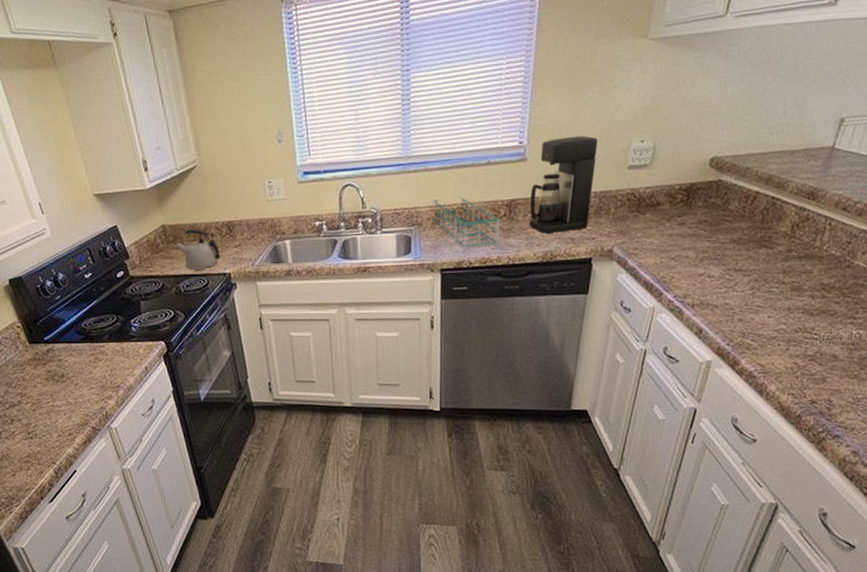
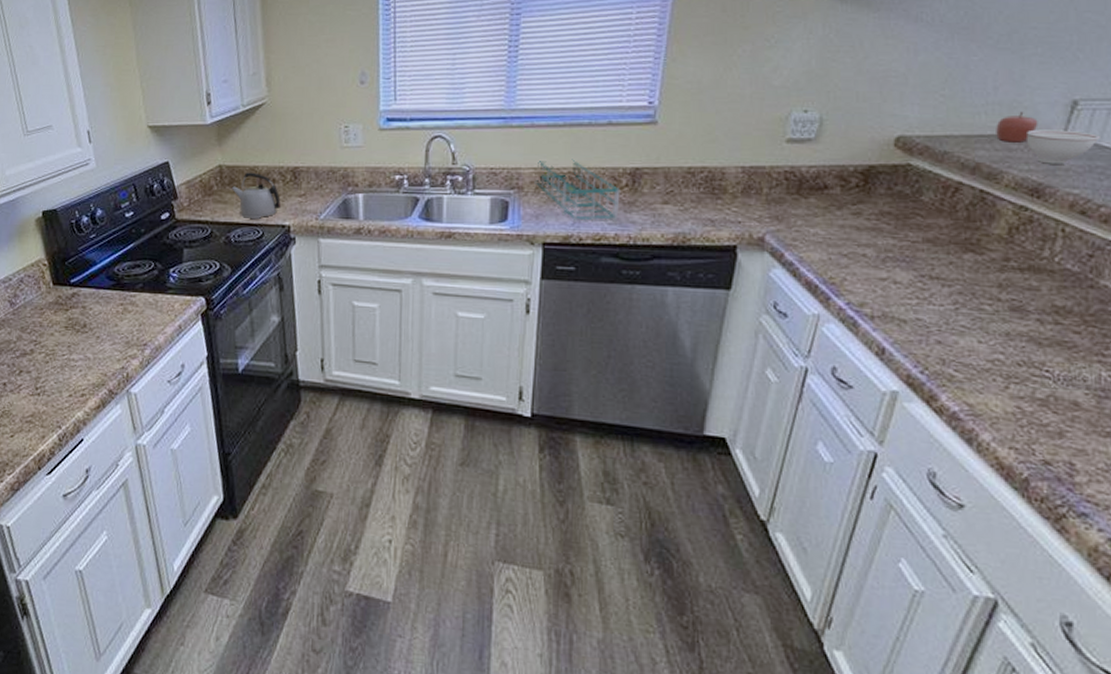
coffee maker: present [529,136,598,233] -> none [657,100,748,211]
fruit: none [784,130,815,157] -> present [996,111,1038,143]
bowl: none [807,143,859,172] -> present [1027,129,1100,164]

